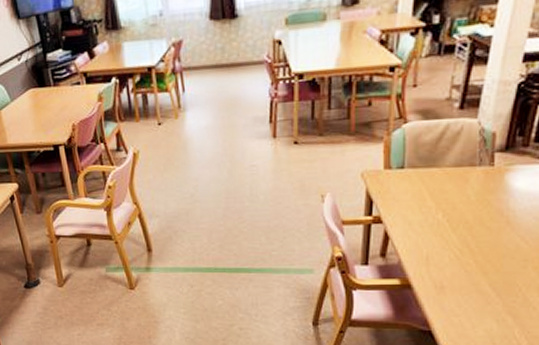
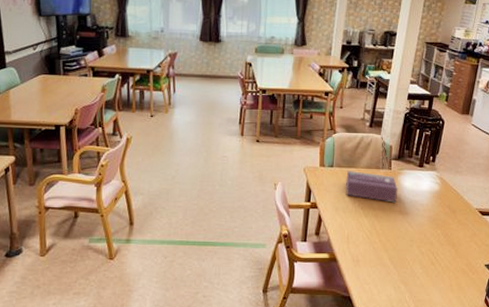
tissue box: none [423,171,505,211] -> present [346,171,398,203]

